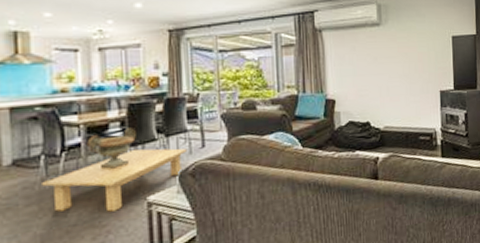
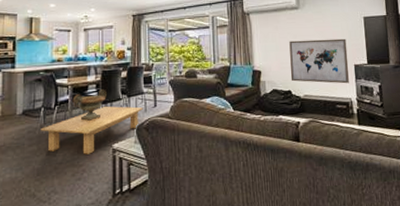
wall art: none [369,61,434,113] -> present [289,38,349,84]

